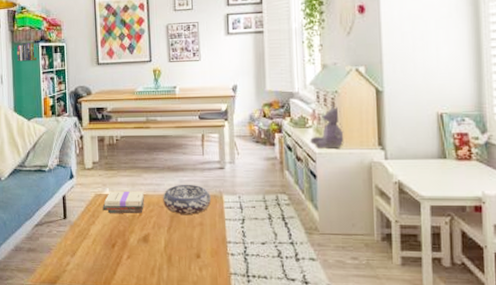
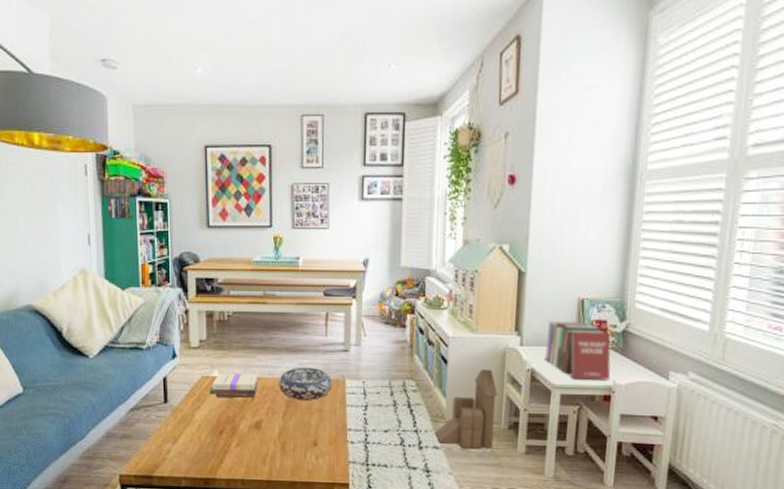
stuffed animal: present [310,105,344,149] -> none [444,285,481,333]
toy blocks: none [311,182,368,260] -> present [435,369,498,449]
books: none [410,134,479,191] -> present [545,320,611,380]

